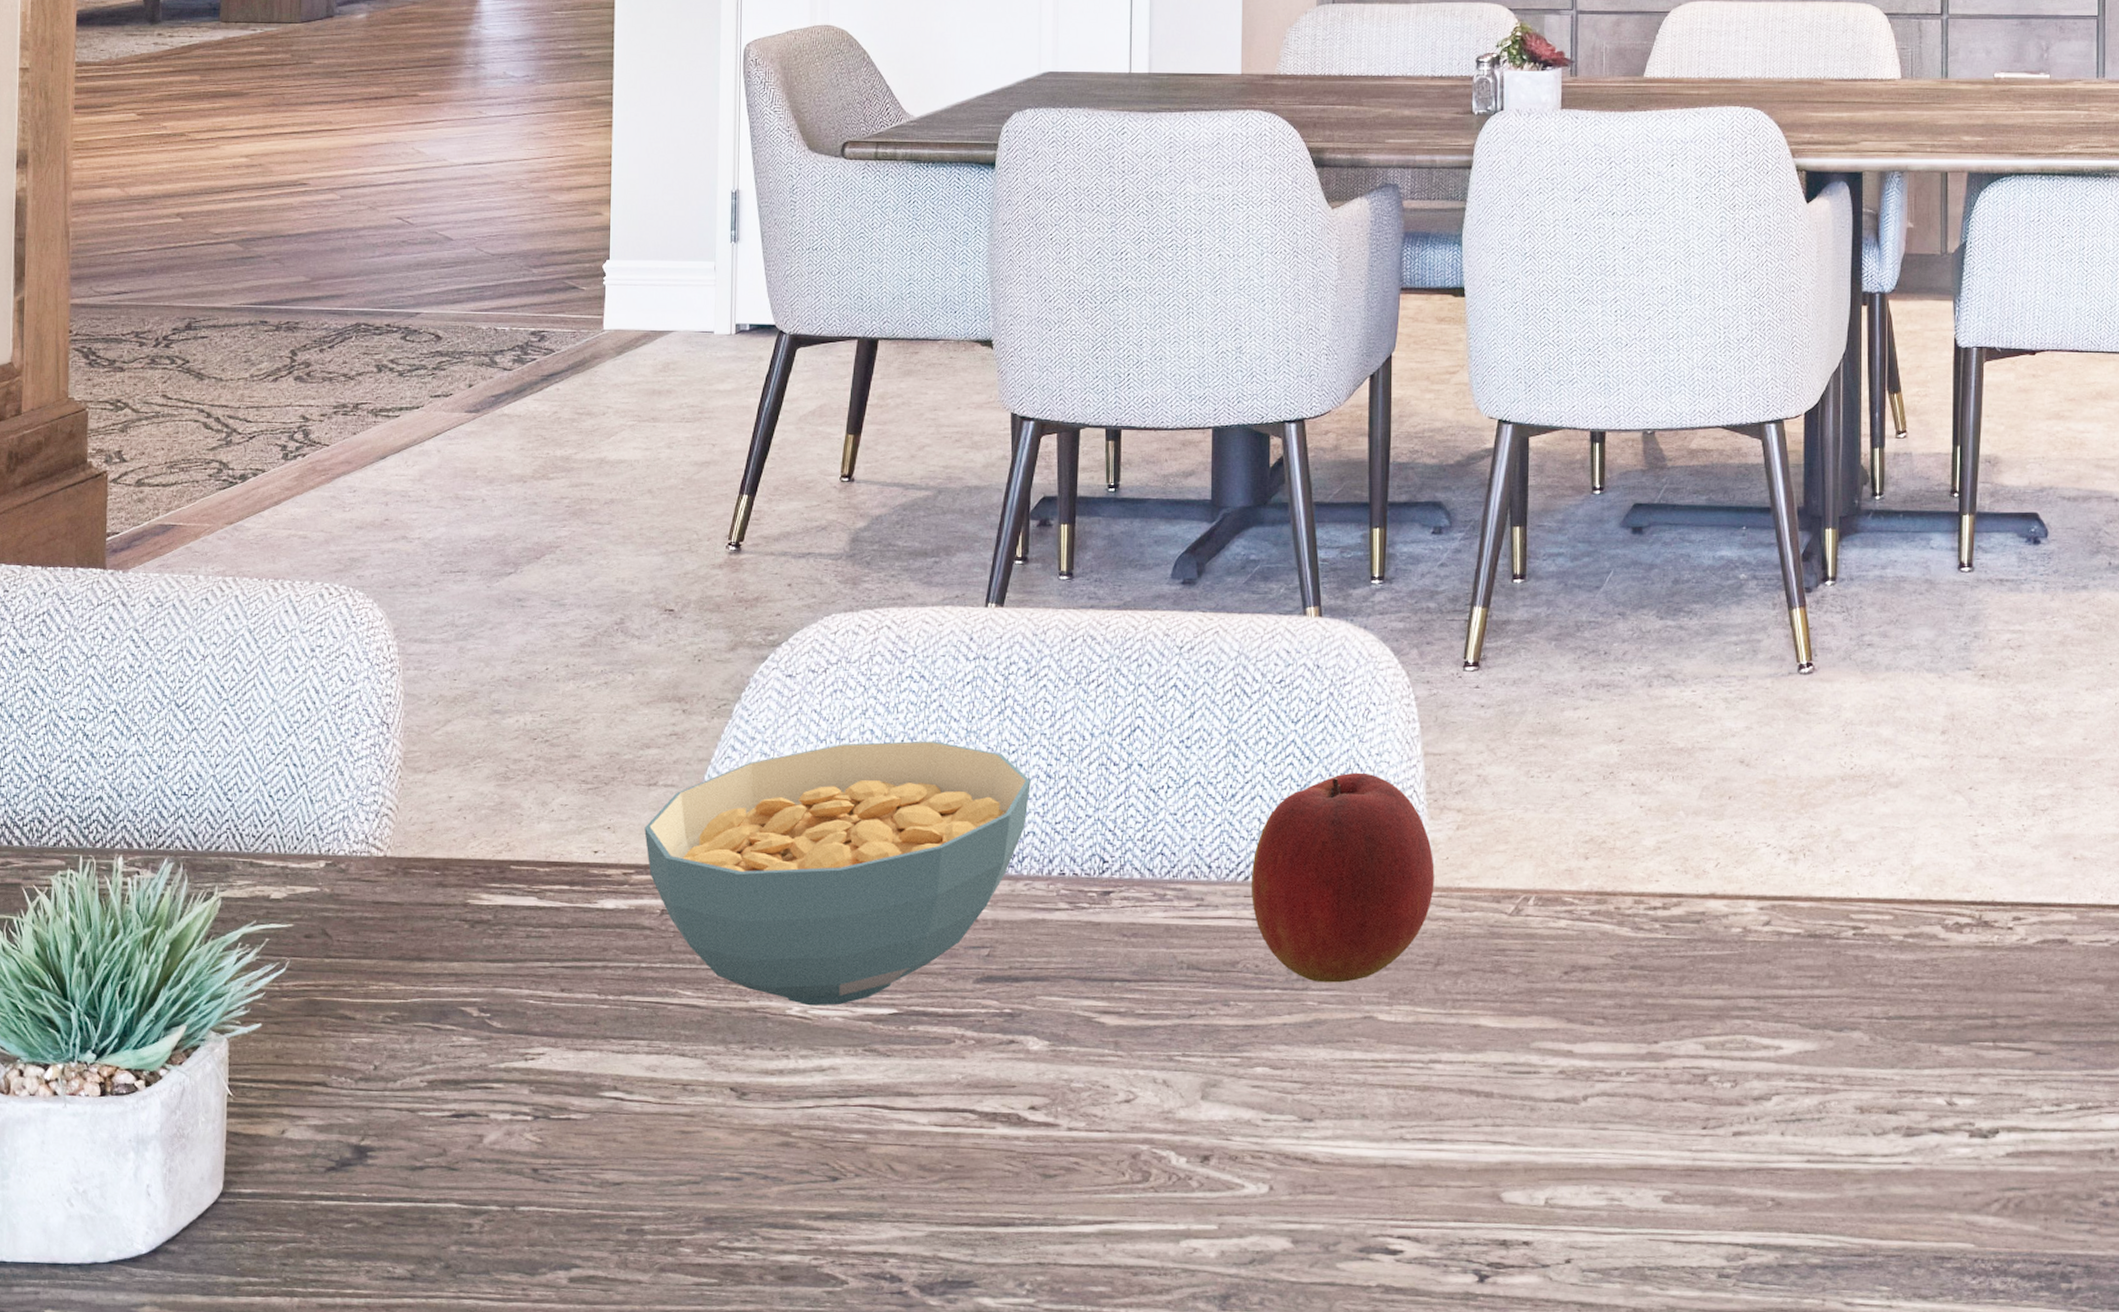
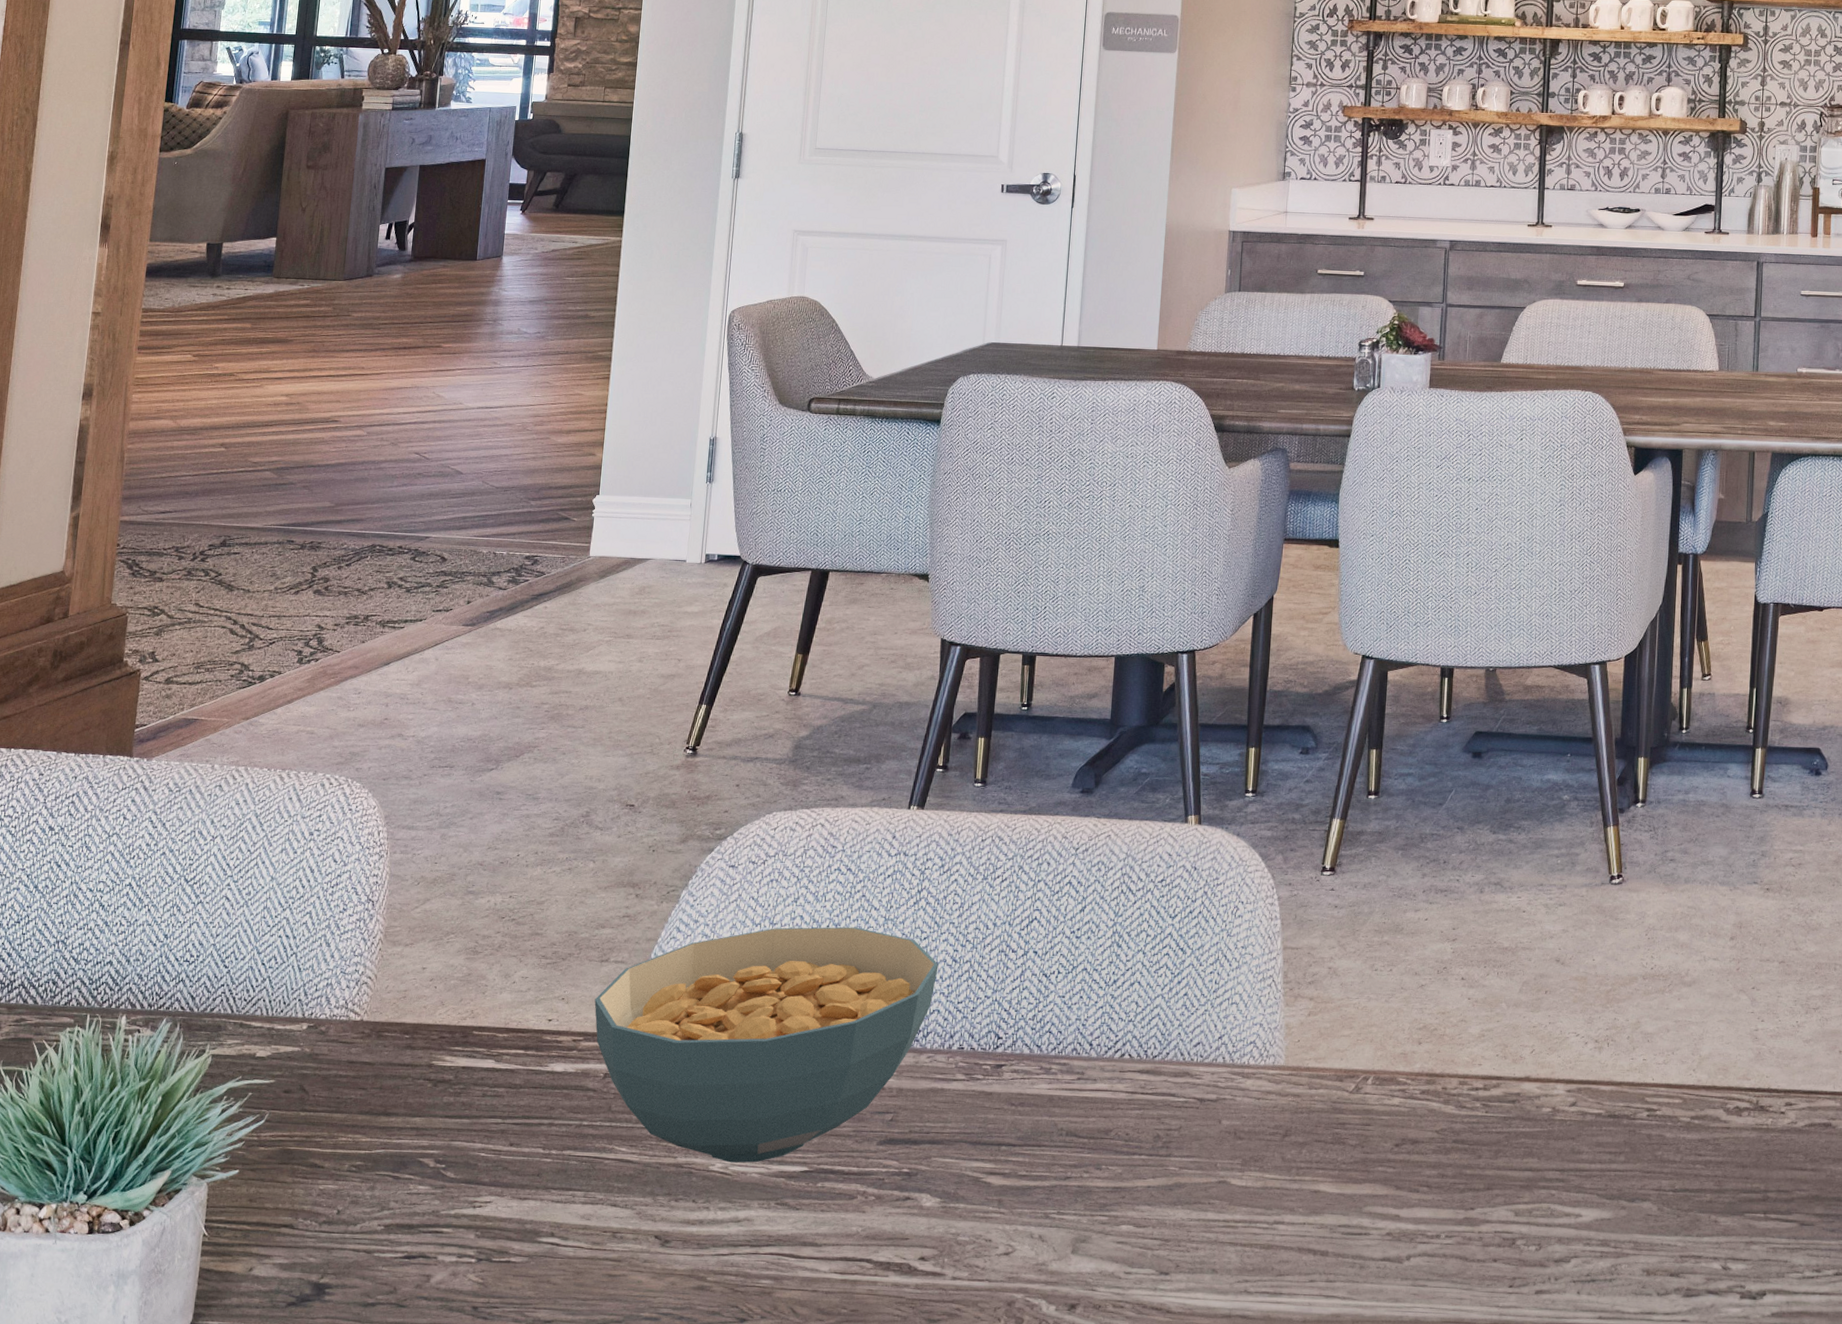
apple: present [1251,772,1434,983] -> none [1126,963,1287,1151]

